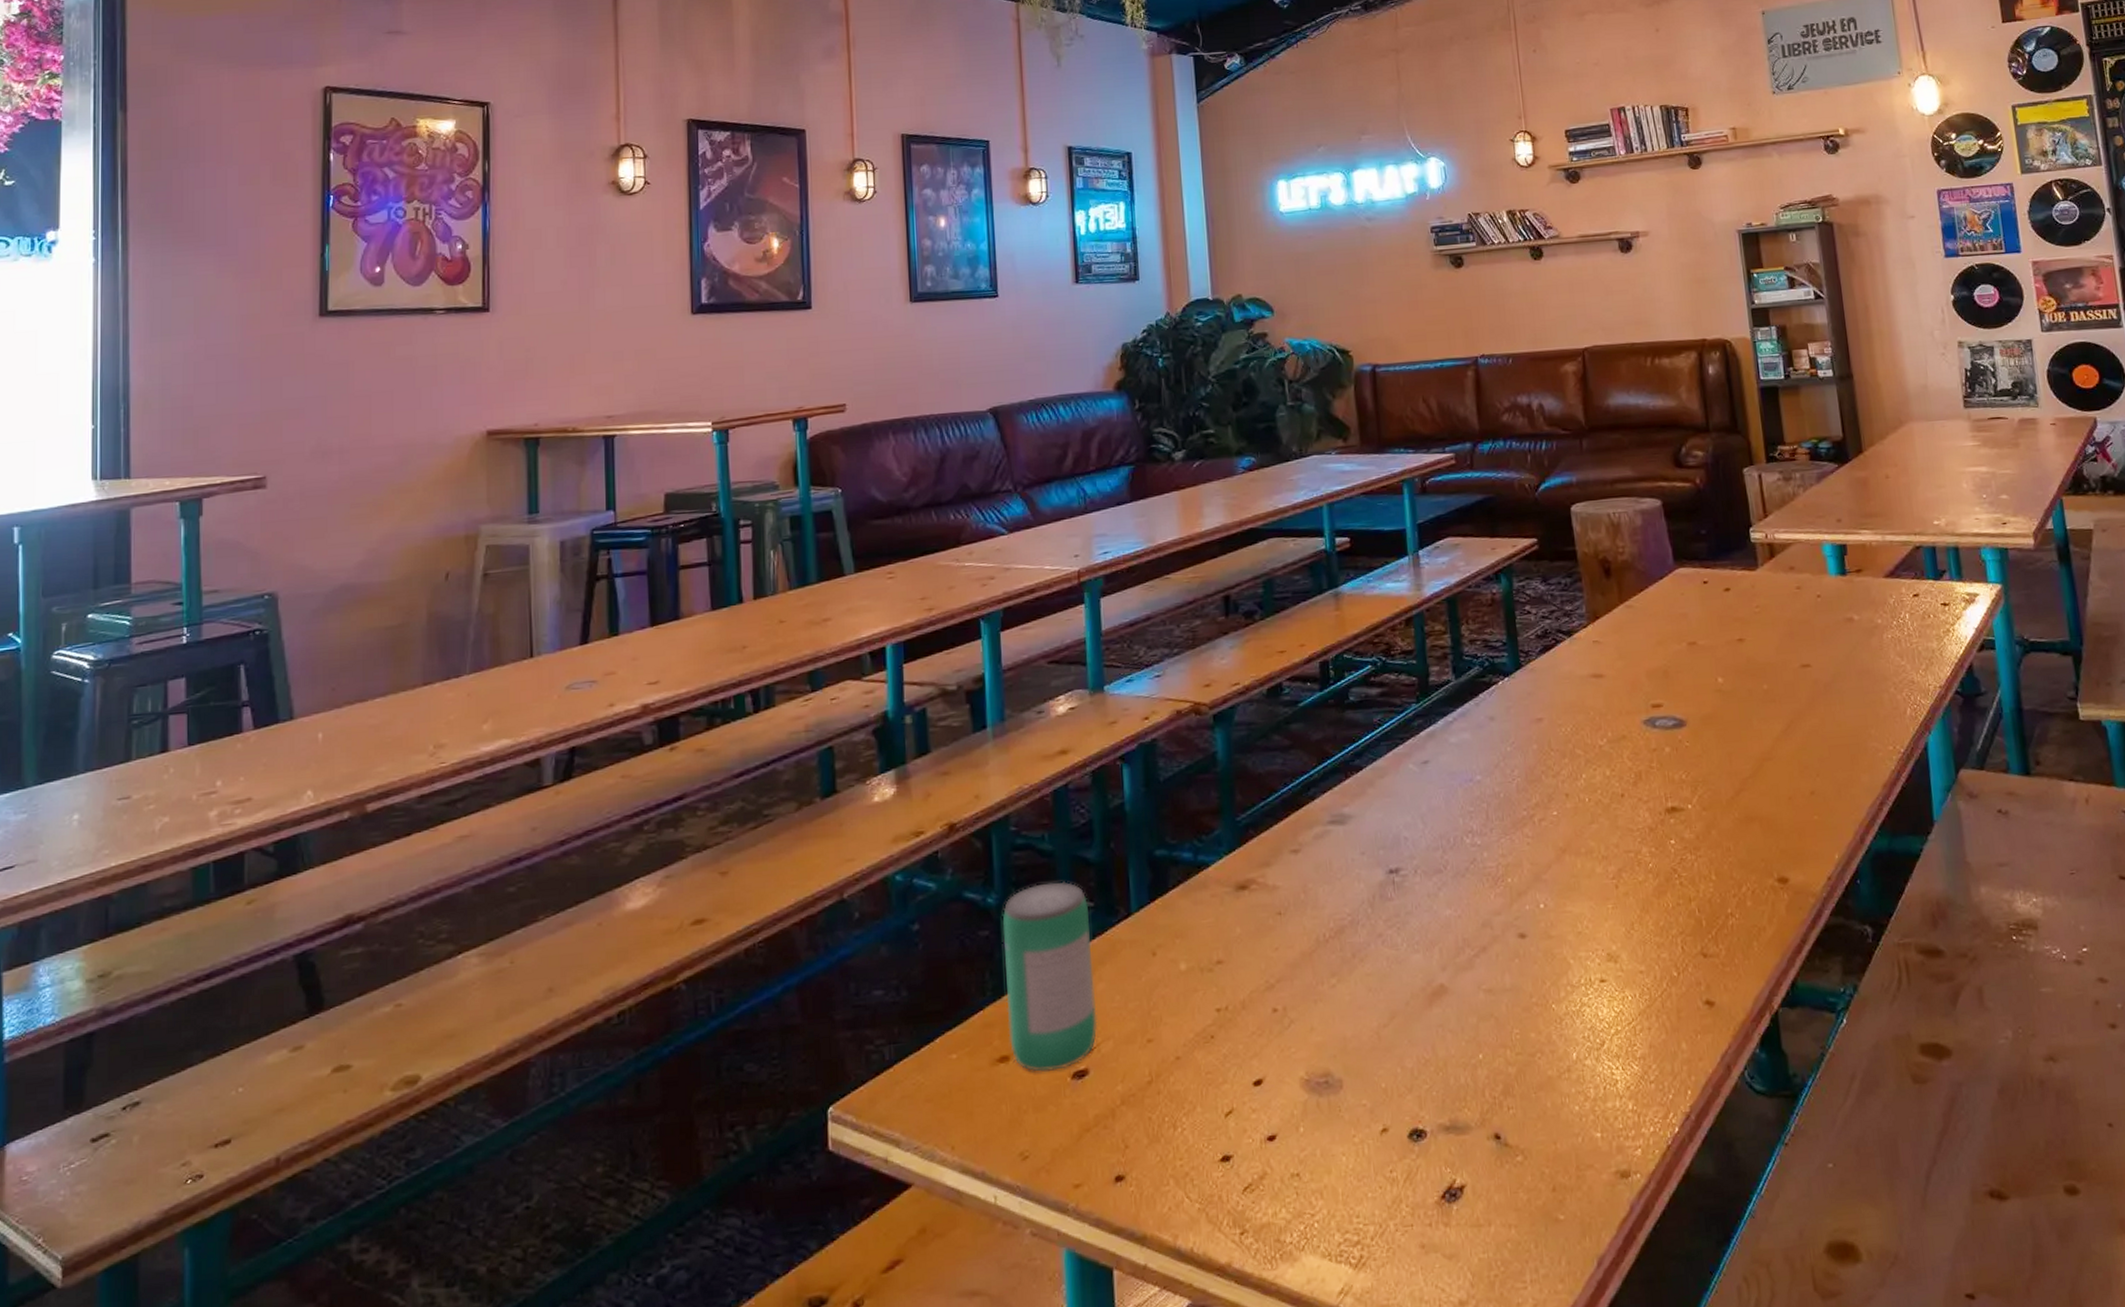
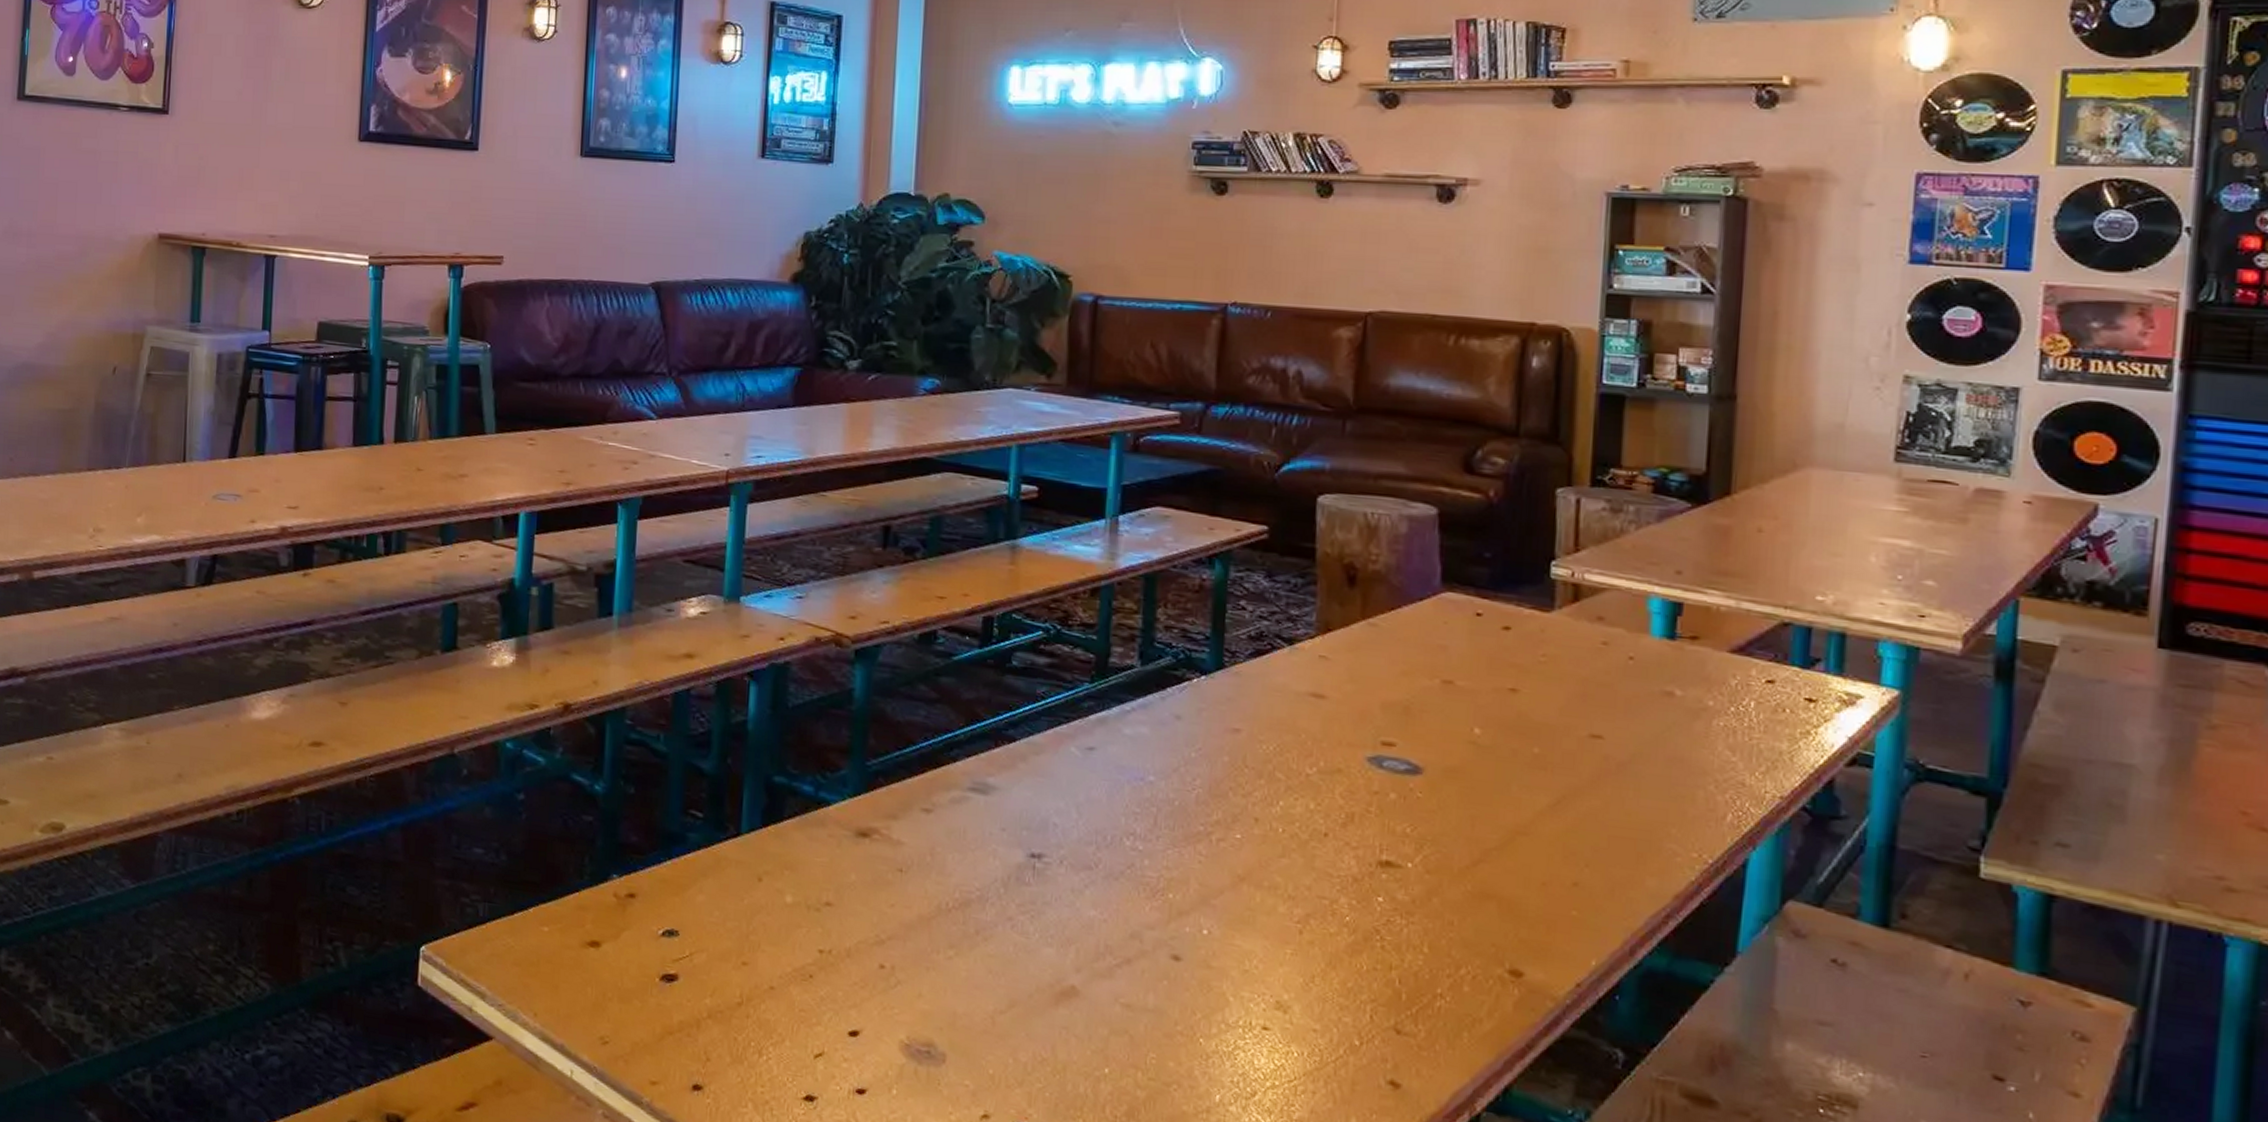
beverage can: present [1002,881,1098,1072] -> none [602,782,698,969]

